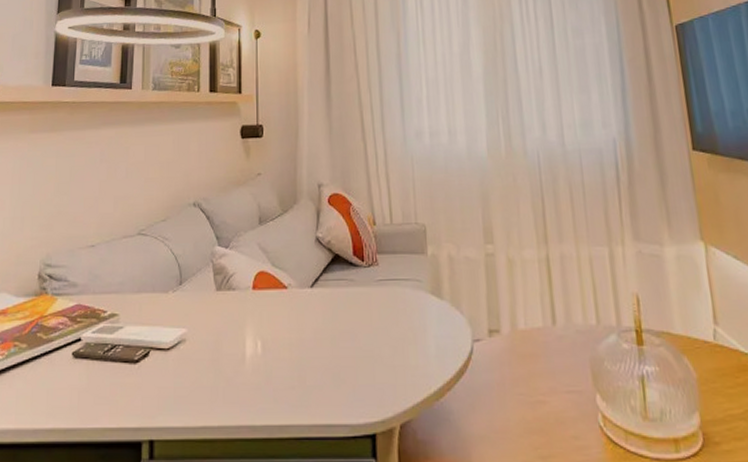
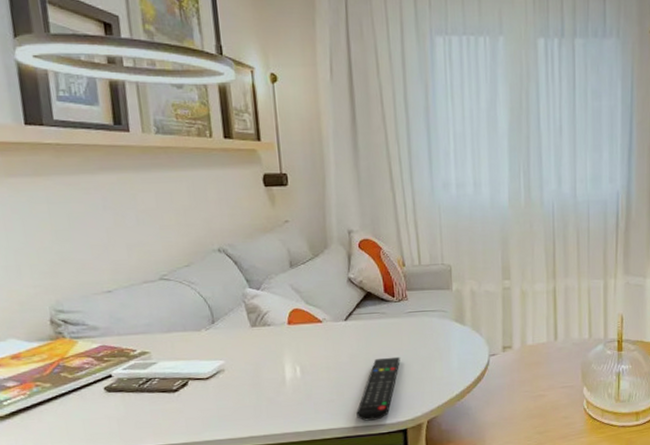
remote control: none [319,335,369,418] -> present [356,356,400,421]

